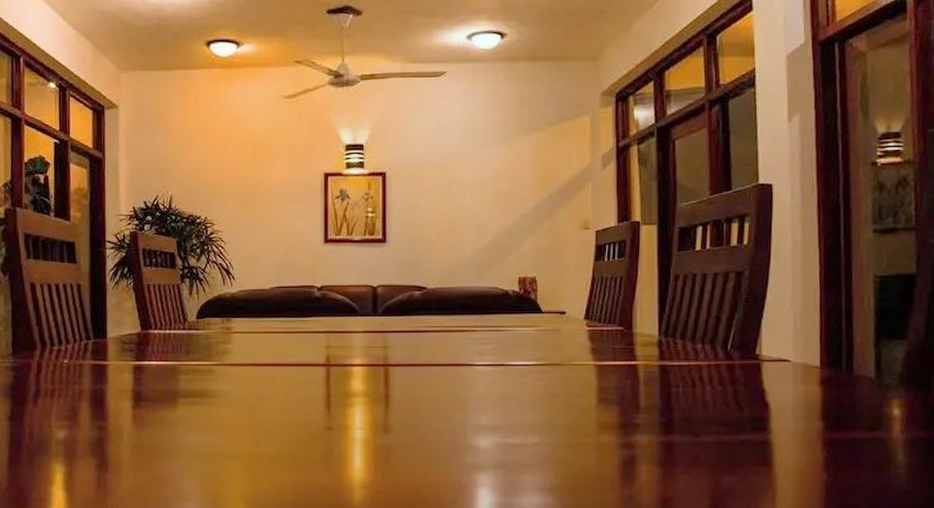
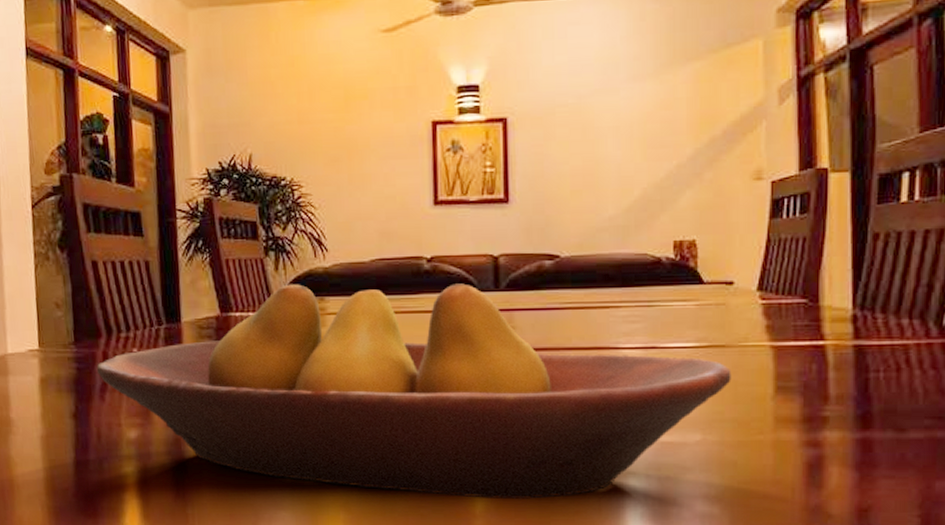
fruit bowl: none [31,307,563,491] -> present [96,283,731,499]

